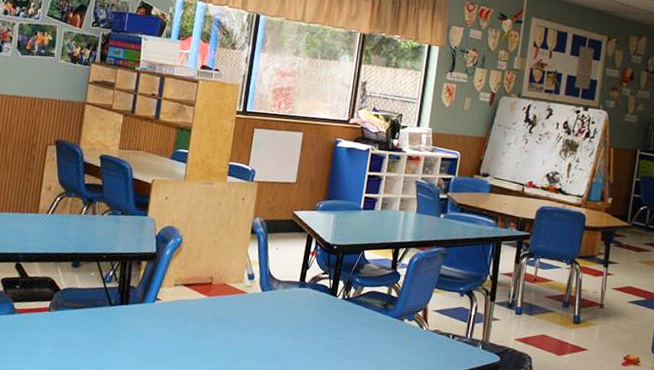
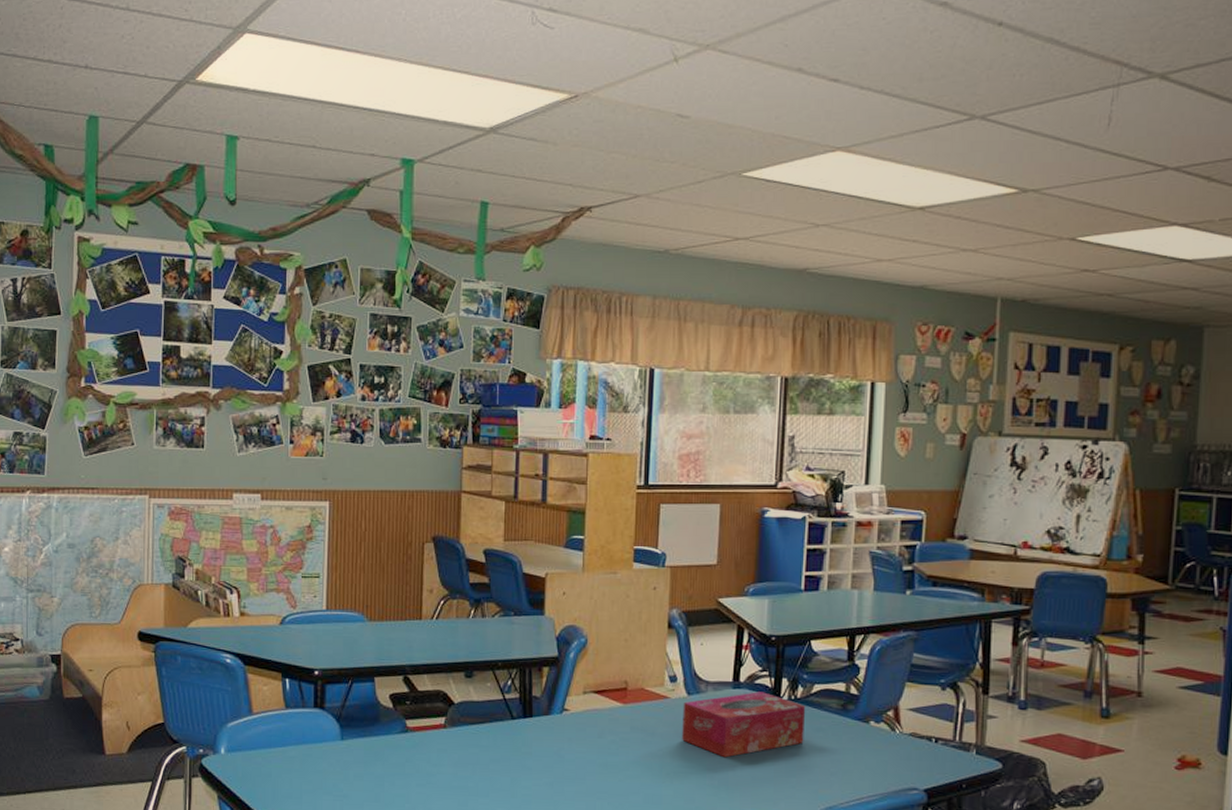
tissue box: none [254,291,356,346] -> present [682,692,806,758]

